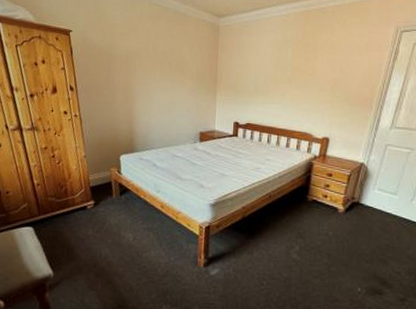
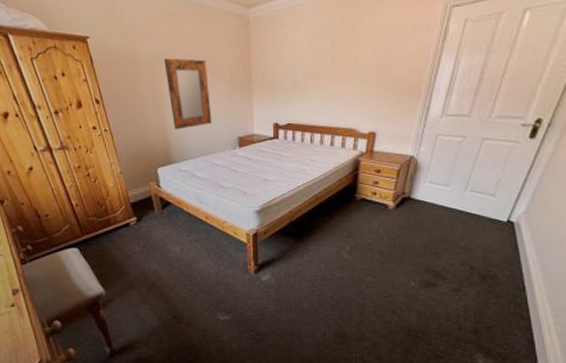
home mirror: none [138,55,177,121] -> present [164,58,212,130]

